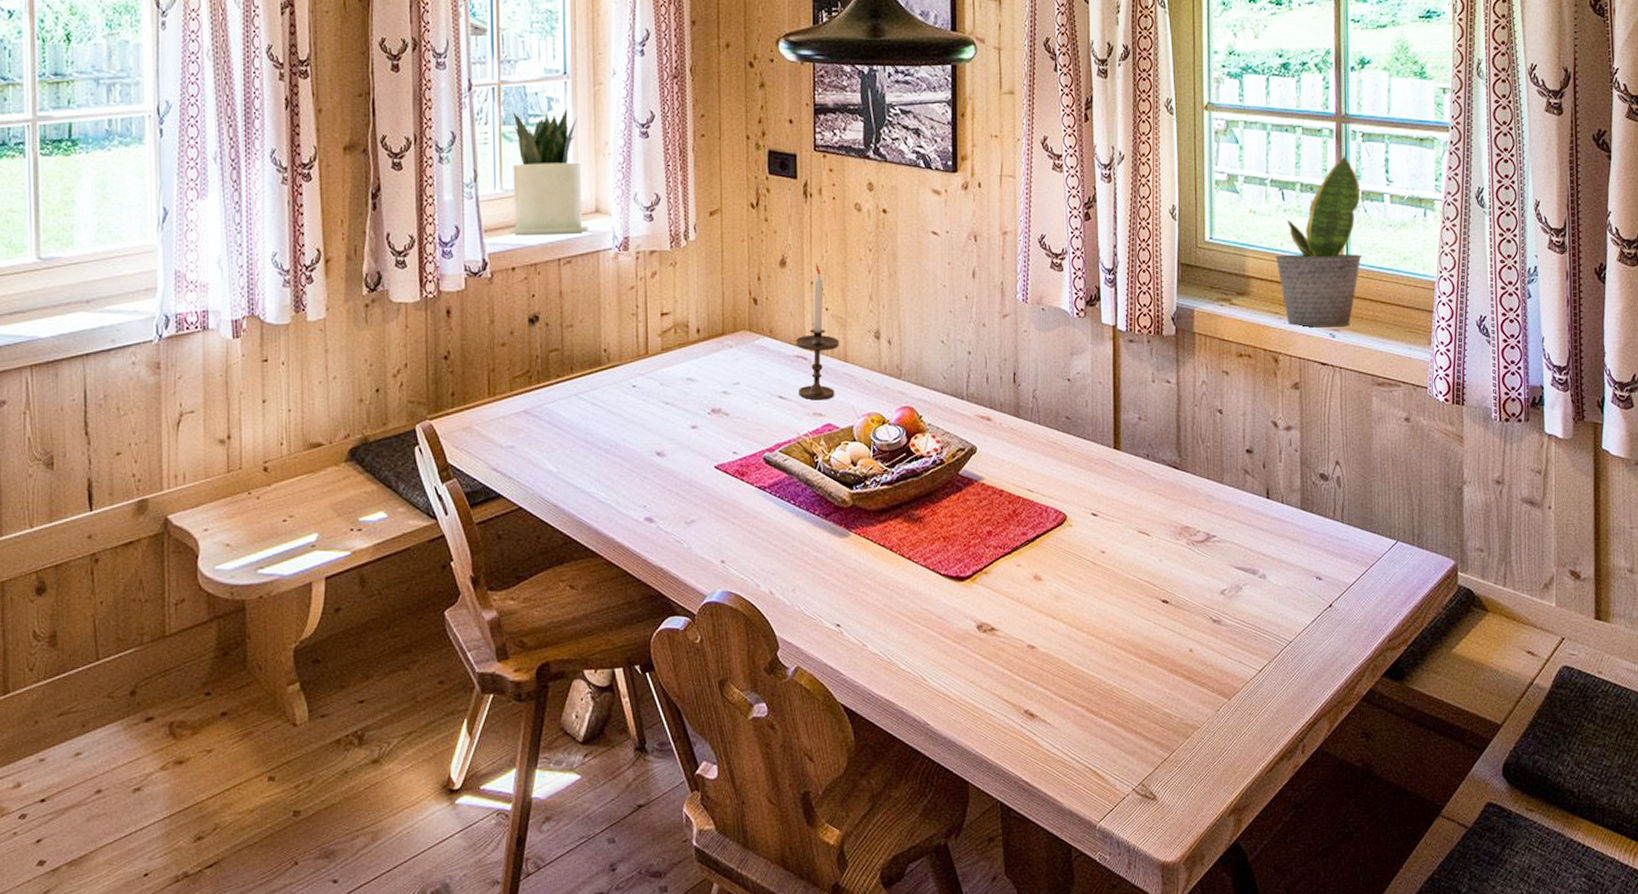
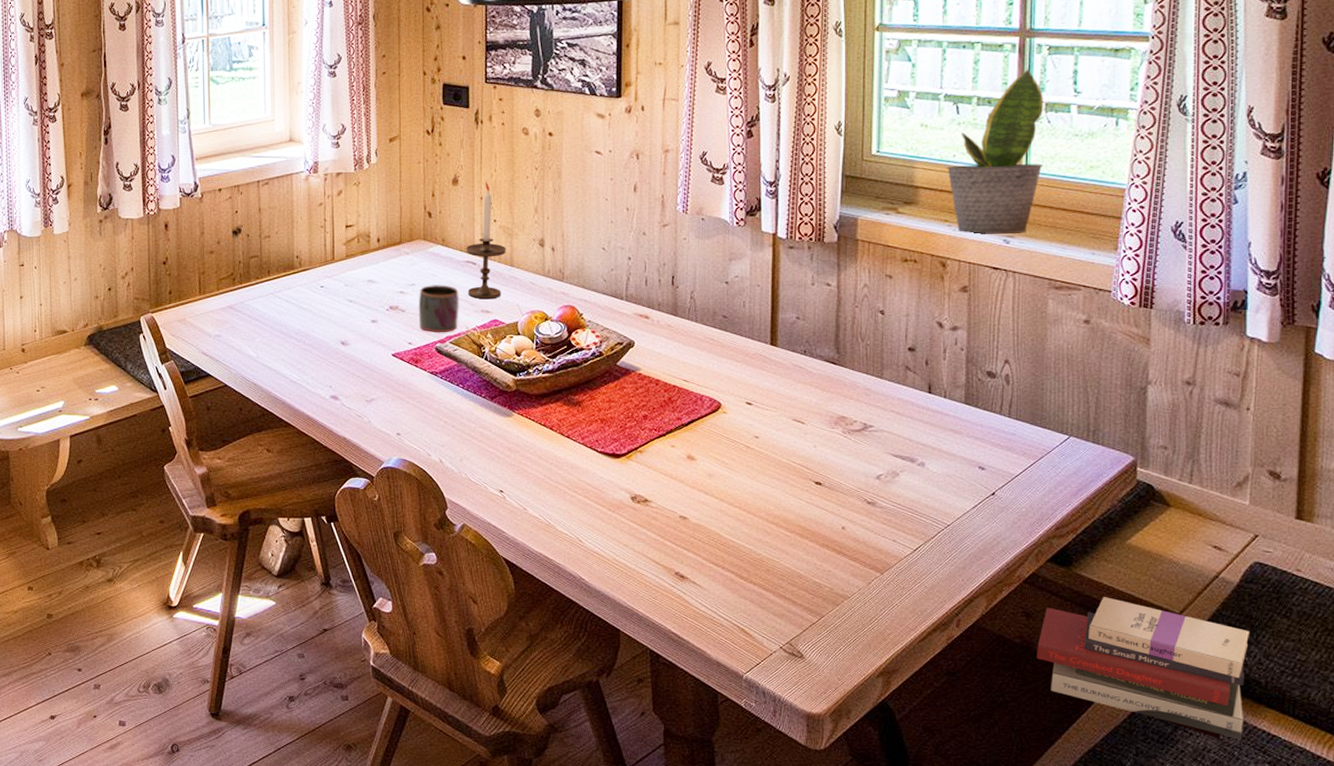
planter: present [508,109,590,236] -> none [215,55,284,163]
mug: none [743,383,789,440] -> present [418,285,459,333]
books: none [1376,710,1563,856] -> present [1036,596,1251,740]

